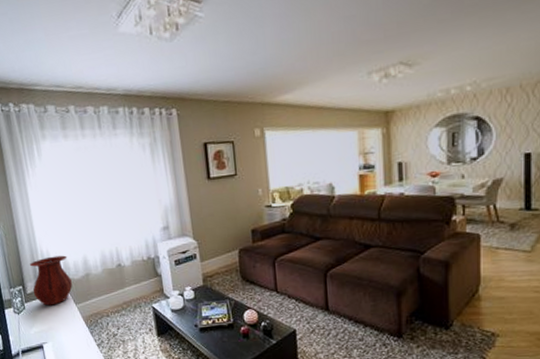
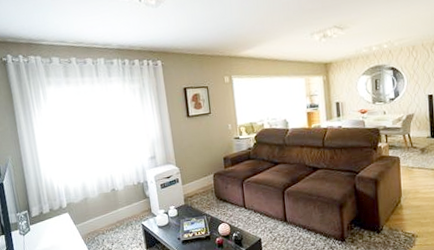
vase: present [29,255,73,306] -> none [34,183,73,227]

